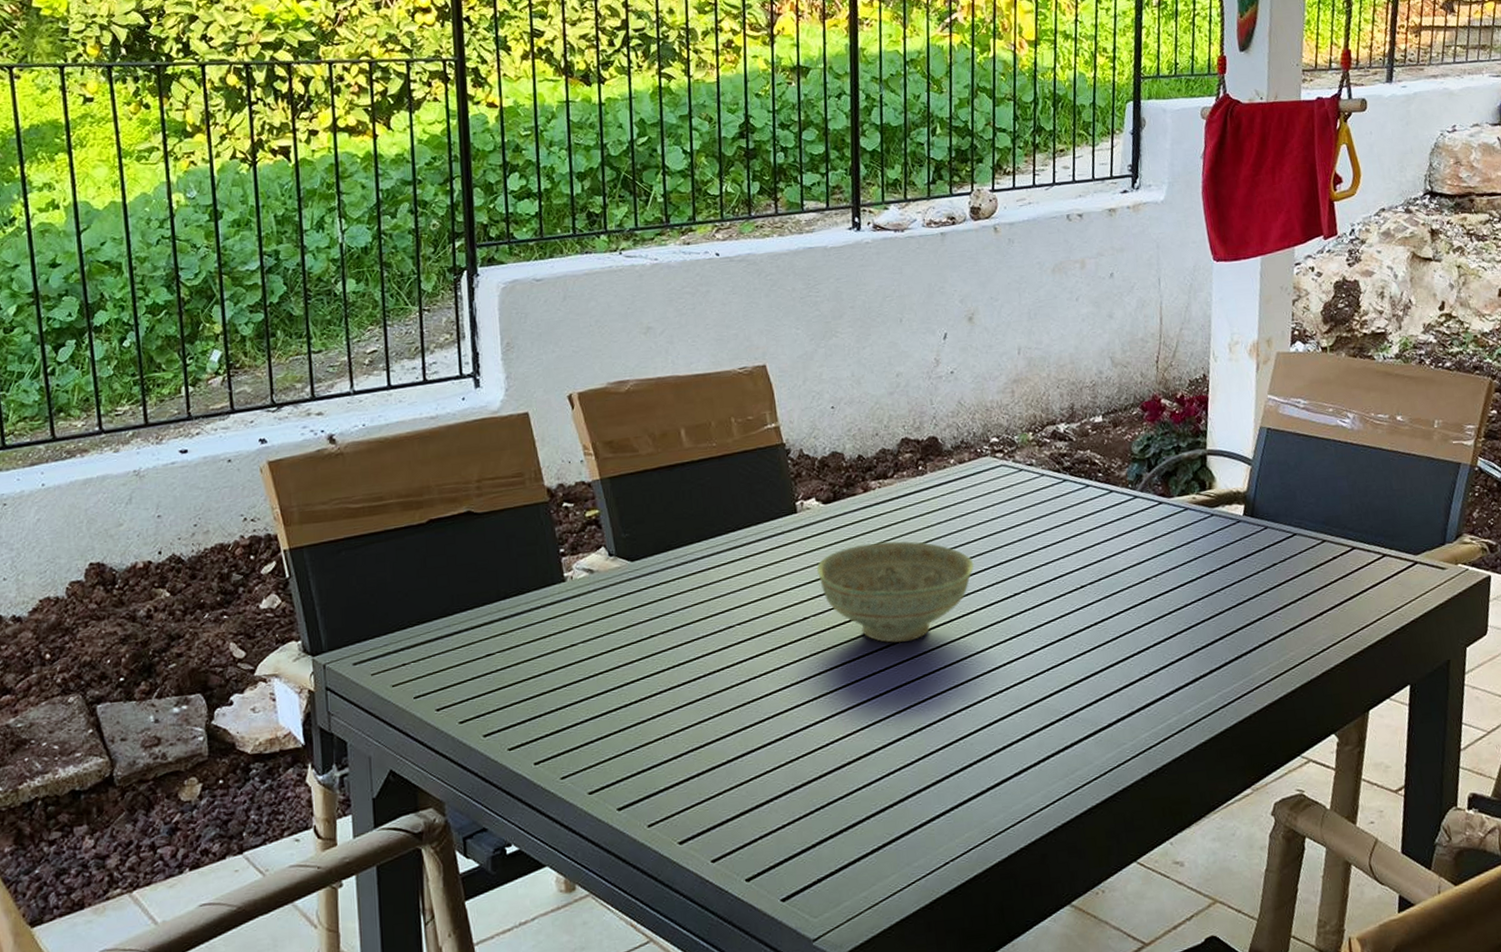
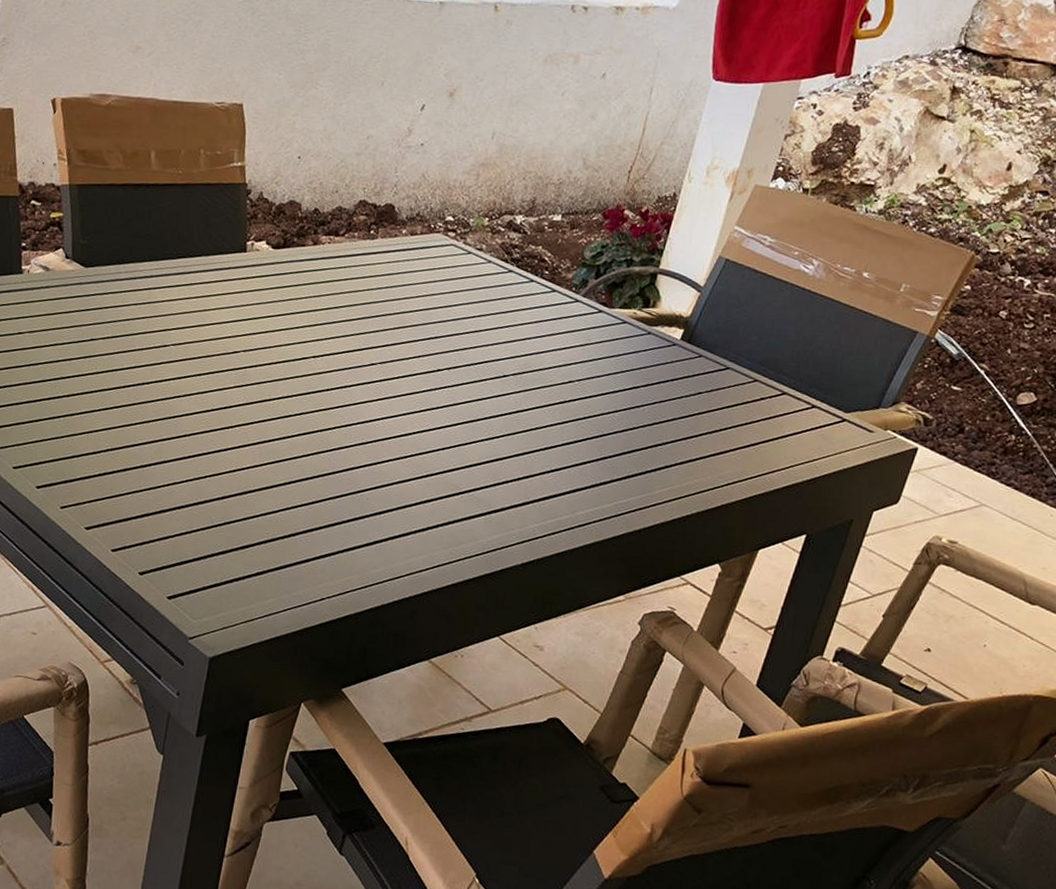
decorative bowl: present [816,541,974,643] -> none [254,294,405,393]

